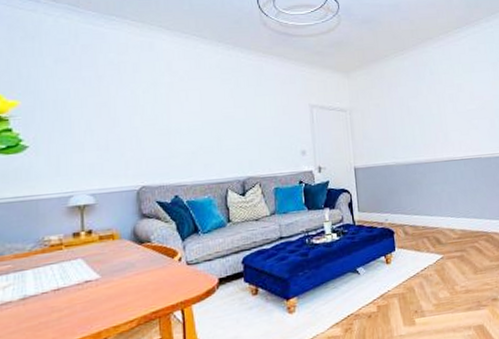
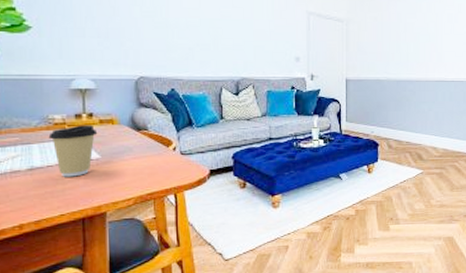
coffee cup: none [44,242,97,304] -> present [48,125,98,177]

